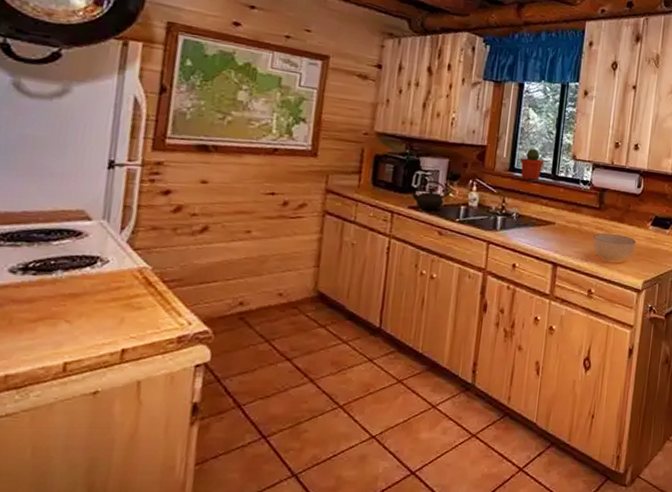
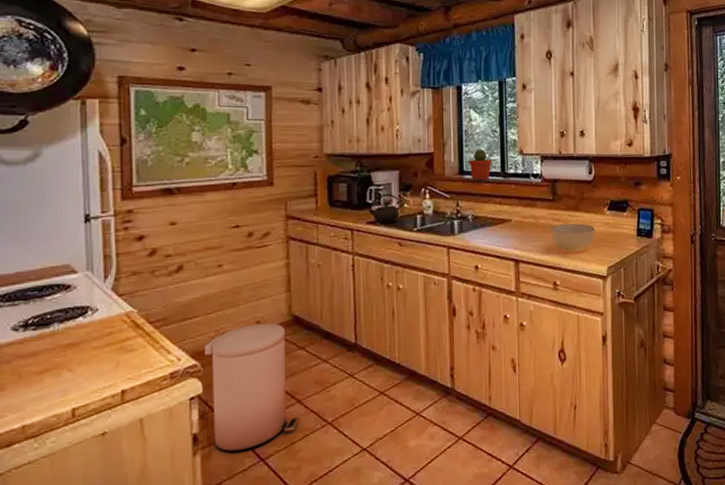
pedal bin: none [214,296,310,428] -> present [204,323,300,454]

